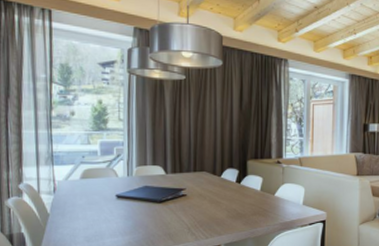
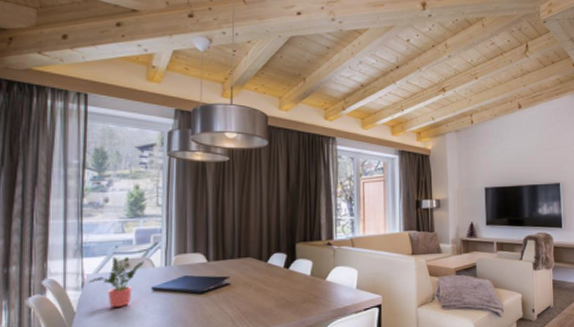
potted plant: none [59,166,108,211] -> present [88,257,144,307]

